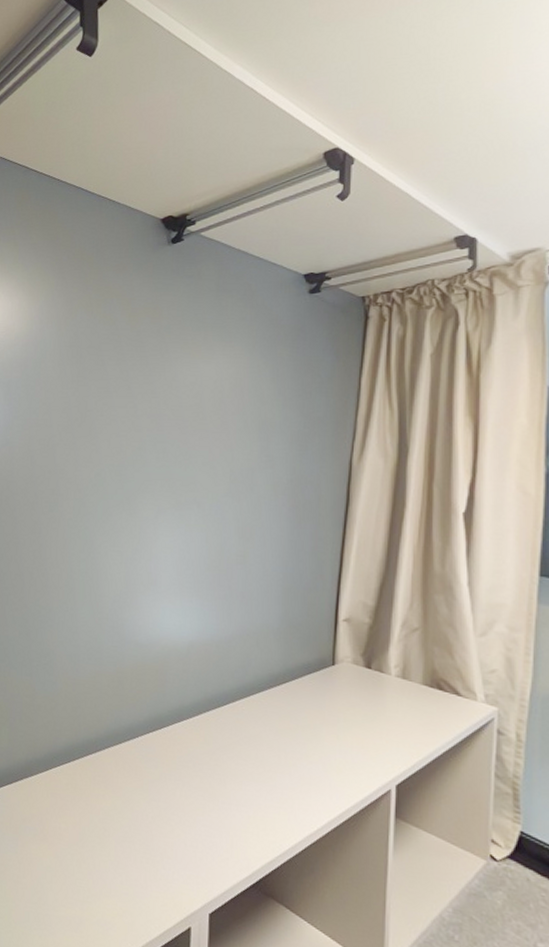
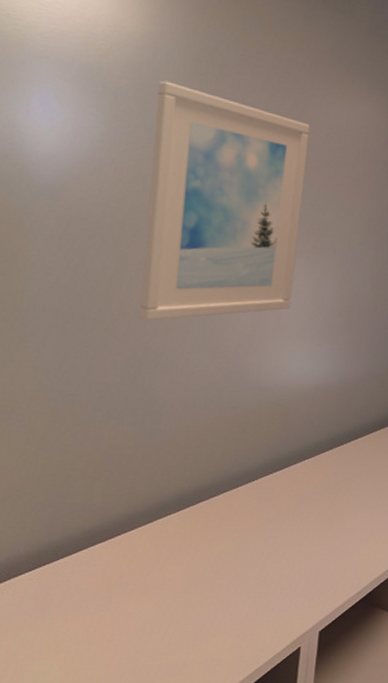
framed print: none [32,368,167,580] -> present [140,80,310,321]

